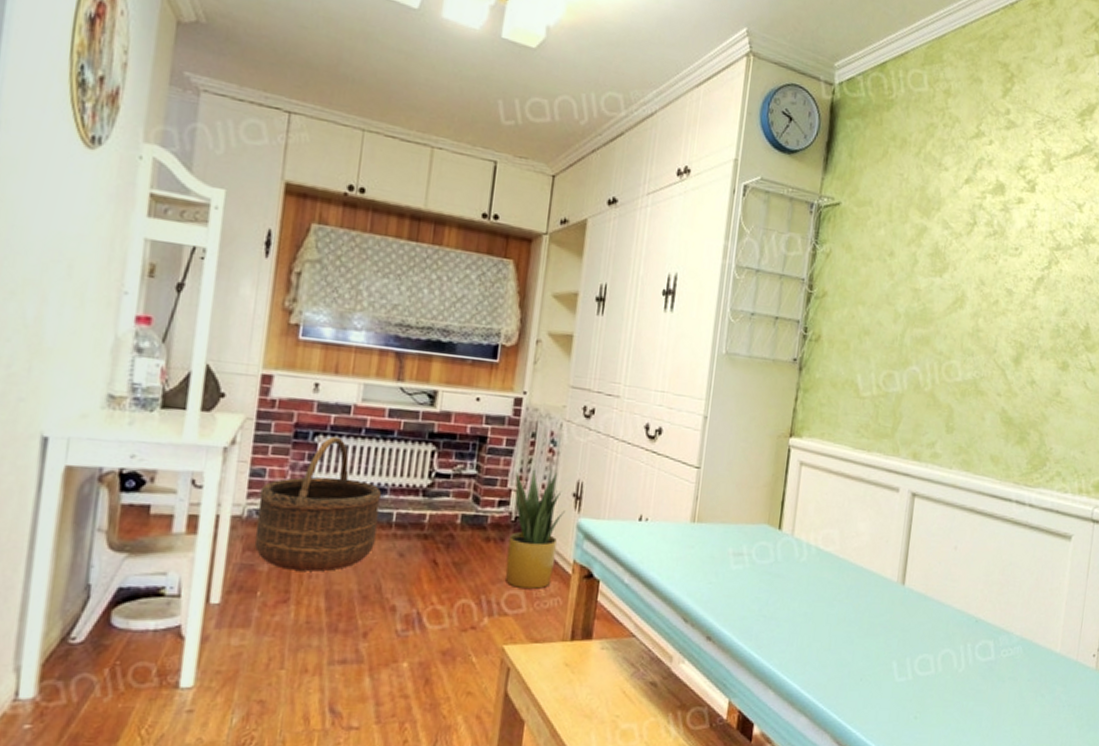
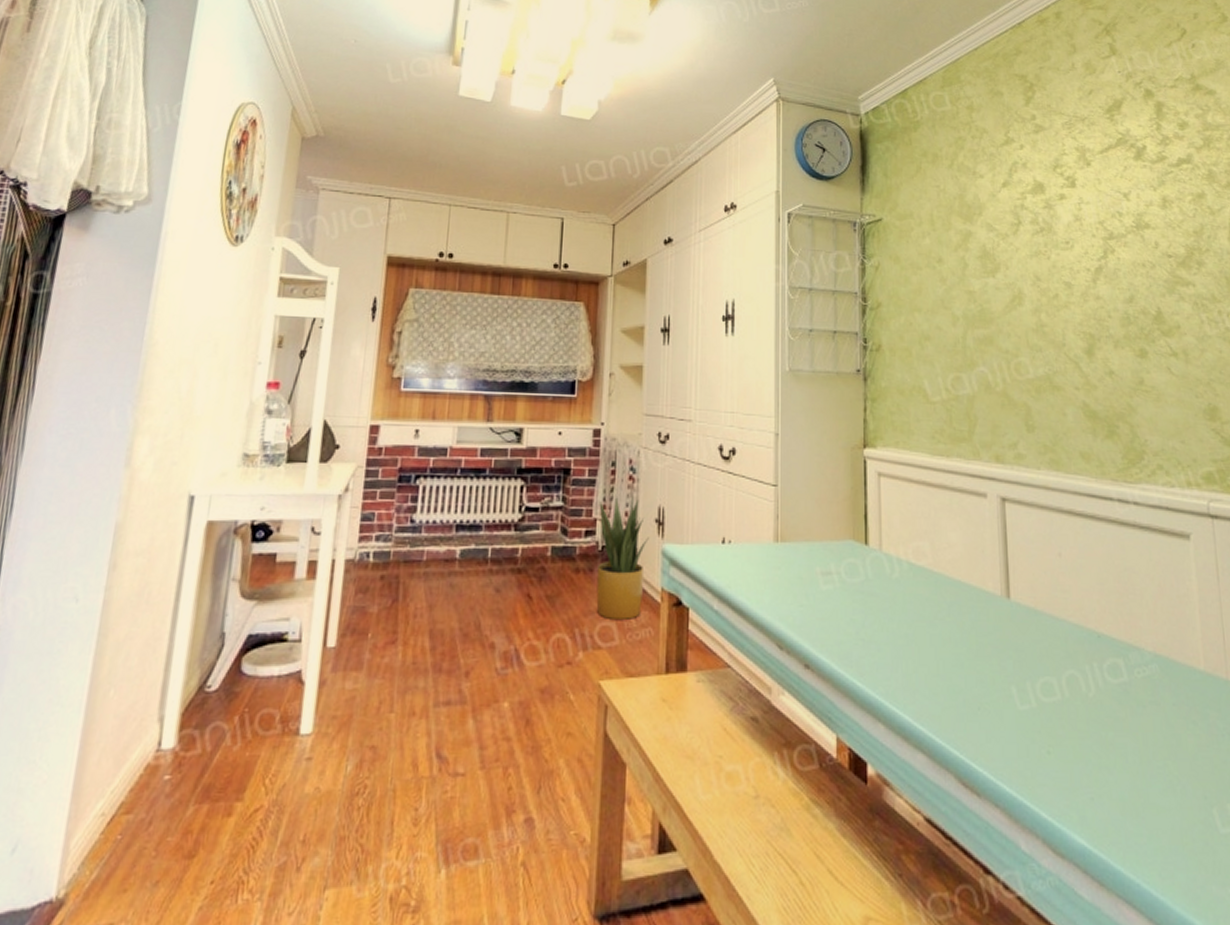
basket: present [254,436,382,572] -> none [365,478,478,611]

